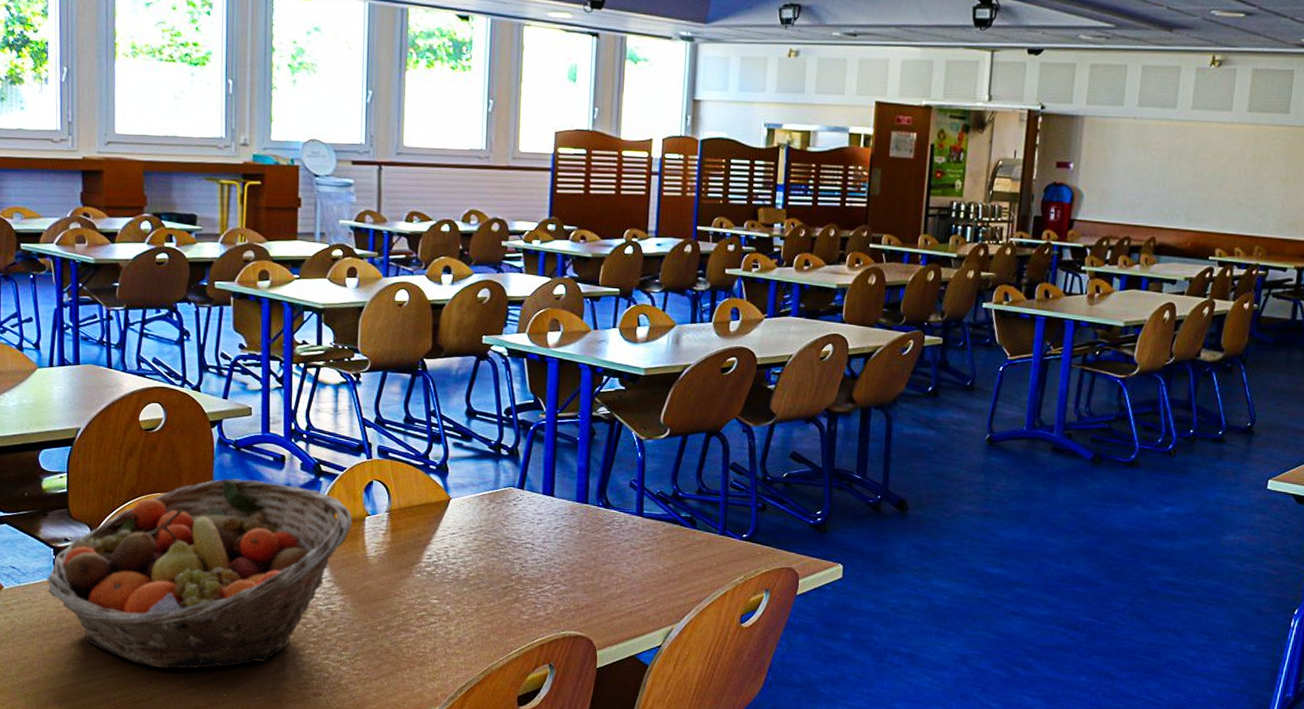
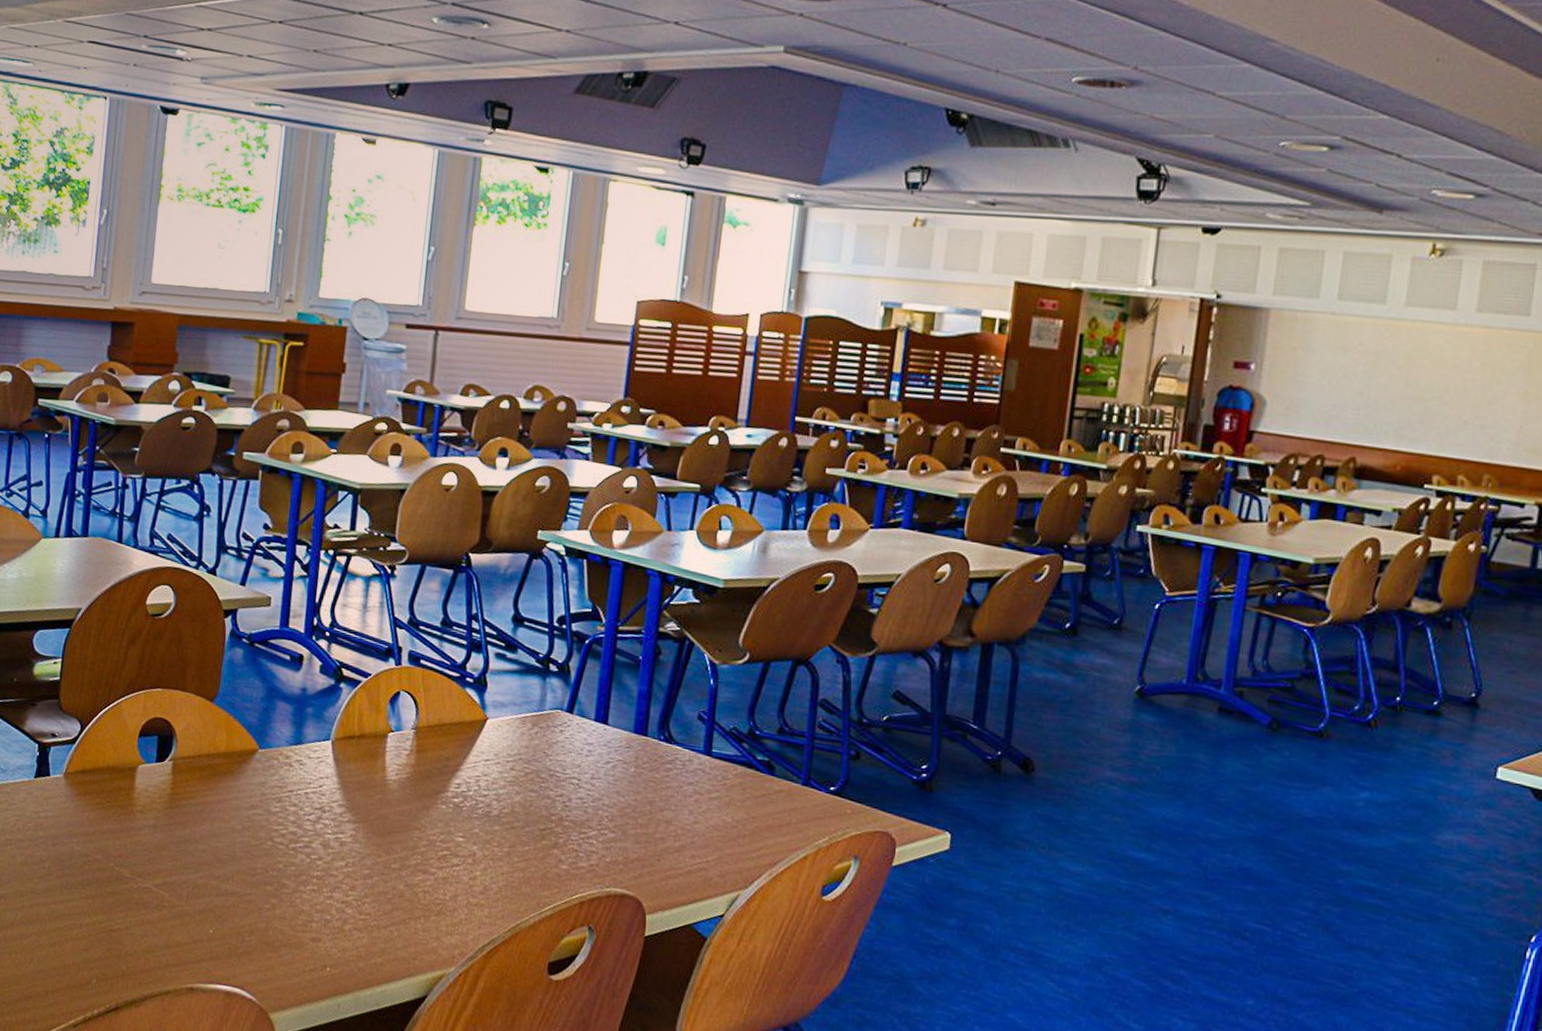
fruit basket: present [47,478,352,670] -> none [27,677,373,899]

